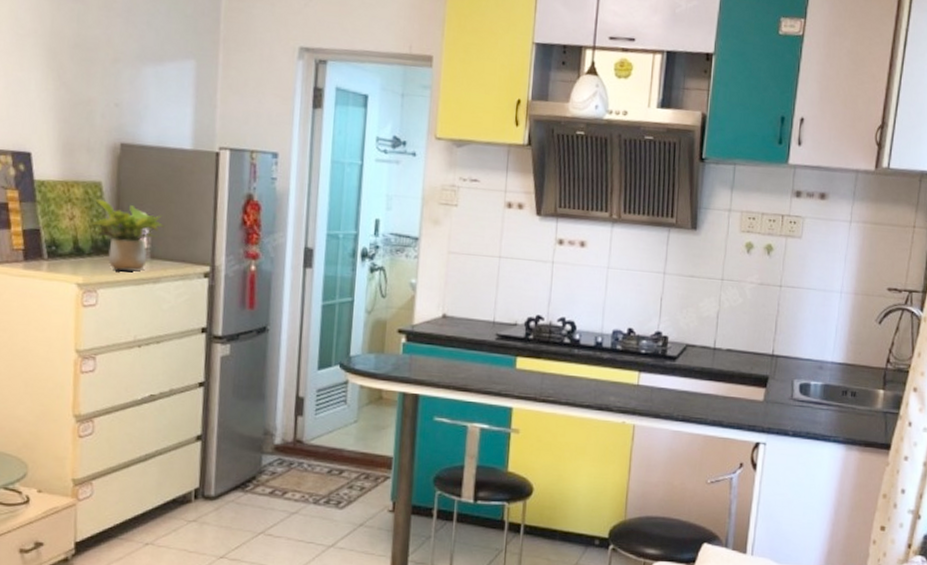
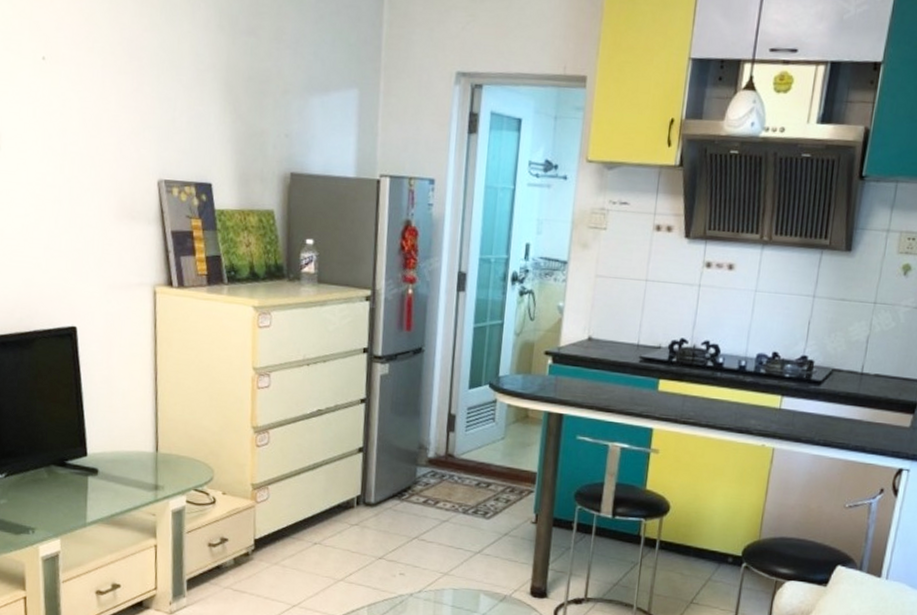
potted plant: present [90,199,164,271] -> none [264,227,330,294]

